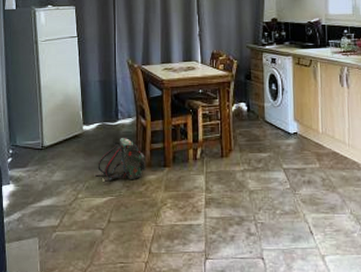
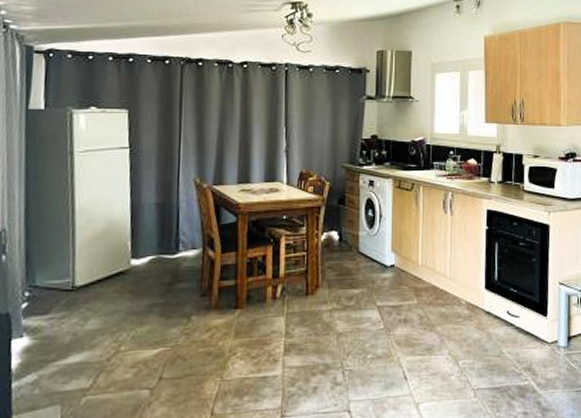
backpack: present [95,138,145,182] -> none [145,274,212,329]

